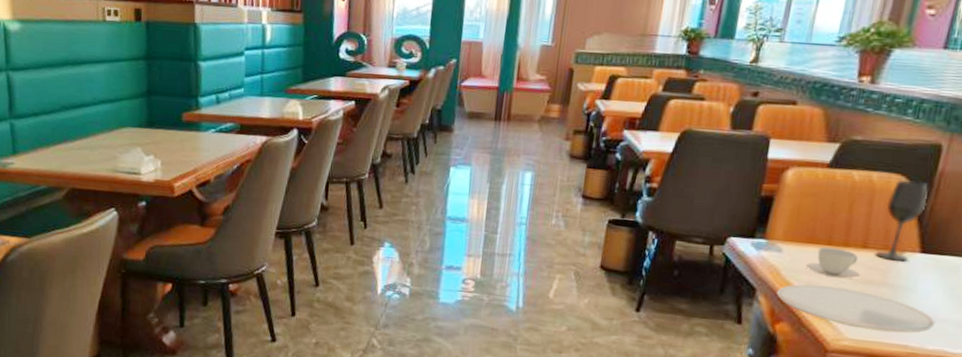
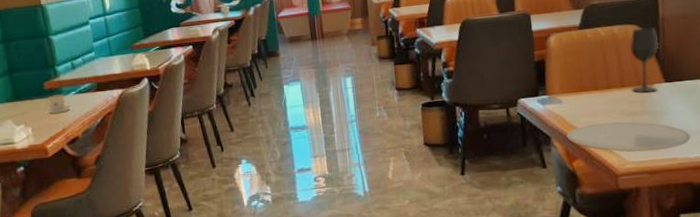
teacup: none [179,129,208,150] -> present [45,94,71,114]
teacup: present [806,246,861,279] -> none [583,91,626,115]

